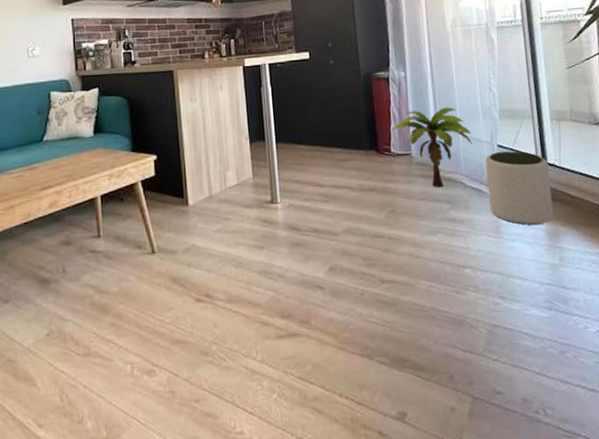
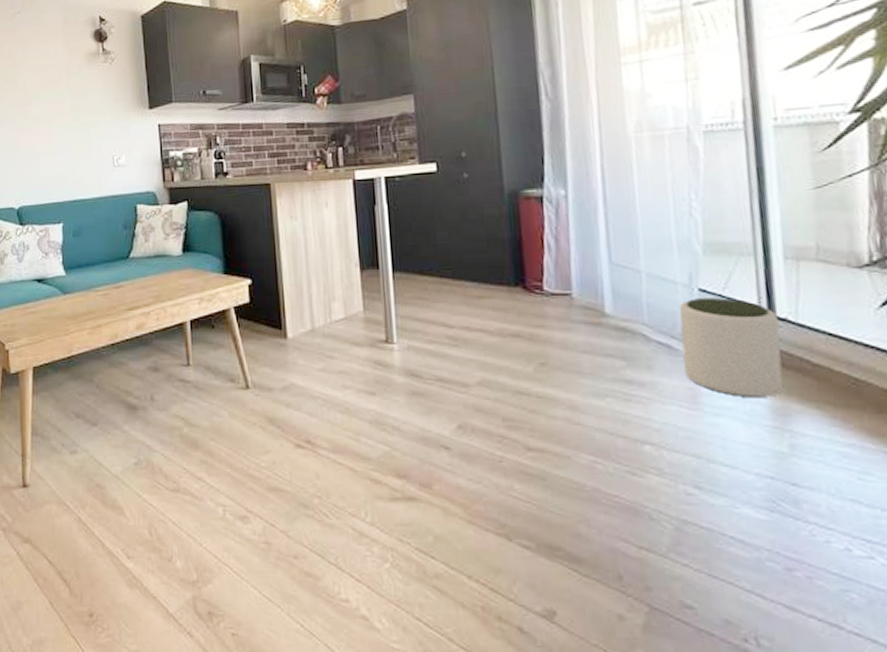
decorative plant: present [391,107,473,187] -> none [544,236,662,338]

